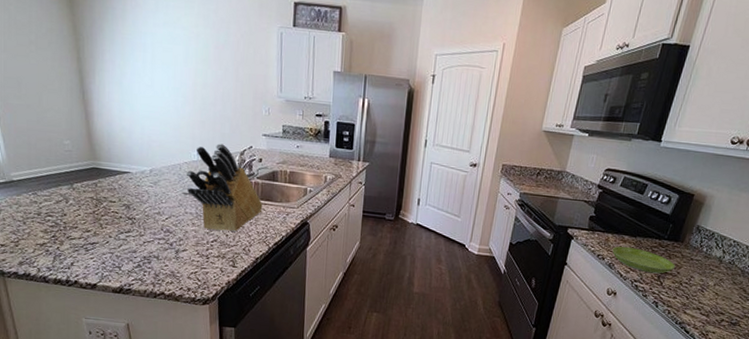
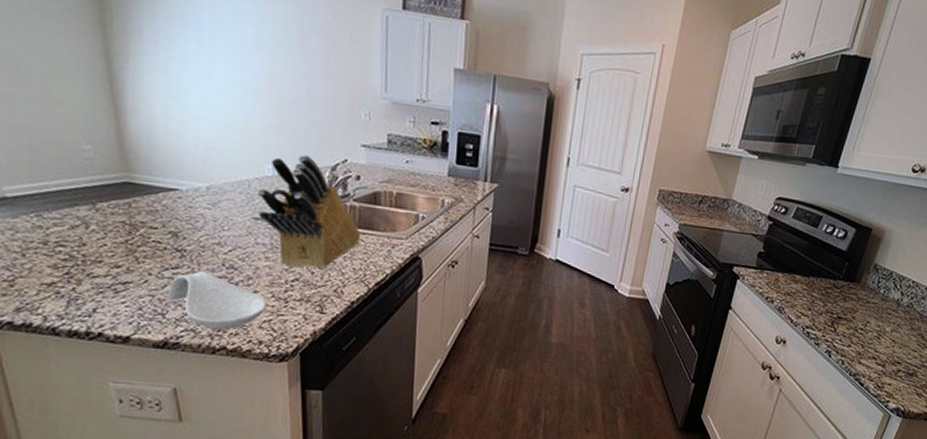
spoon rest: none [122,235,194,280] -> present [167,271,267,330]
saucer: present [612,246,675,274] -> none [782,287,850,319]

